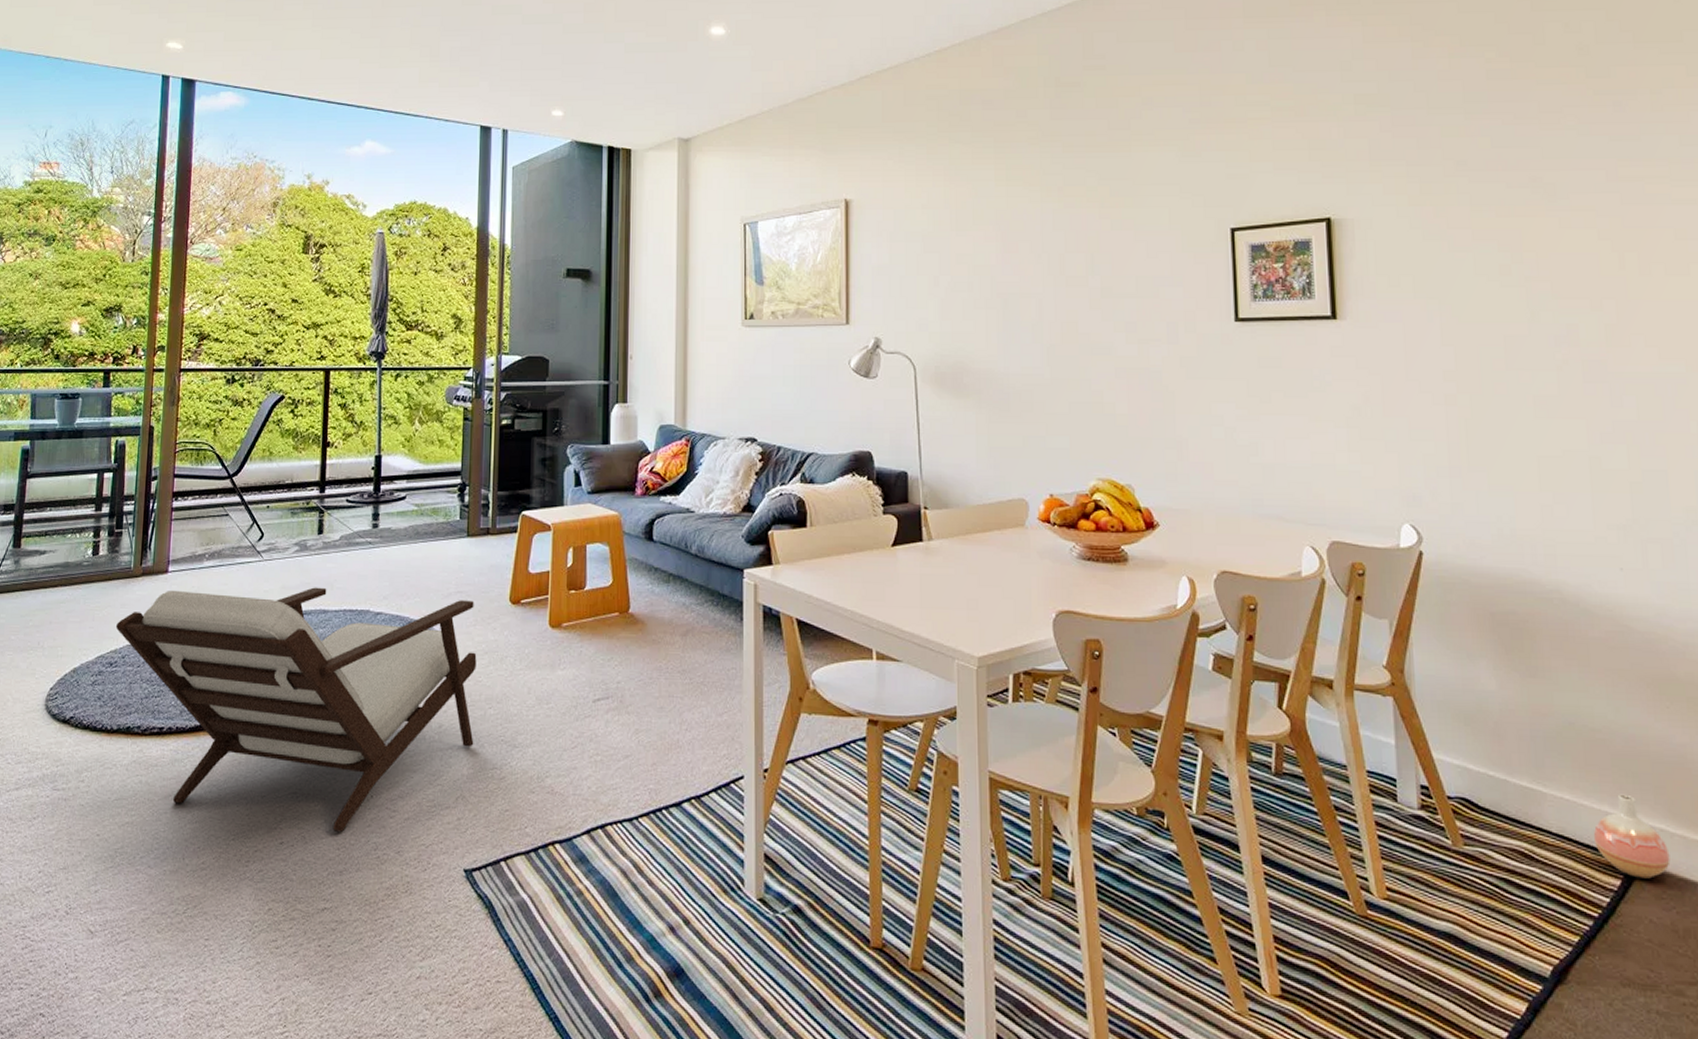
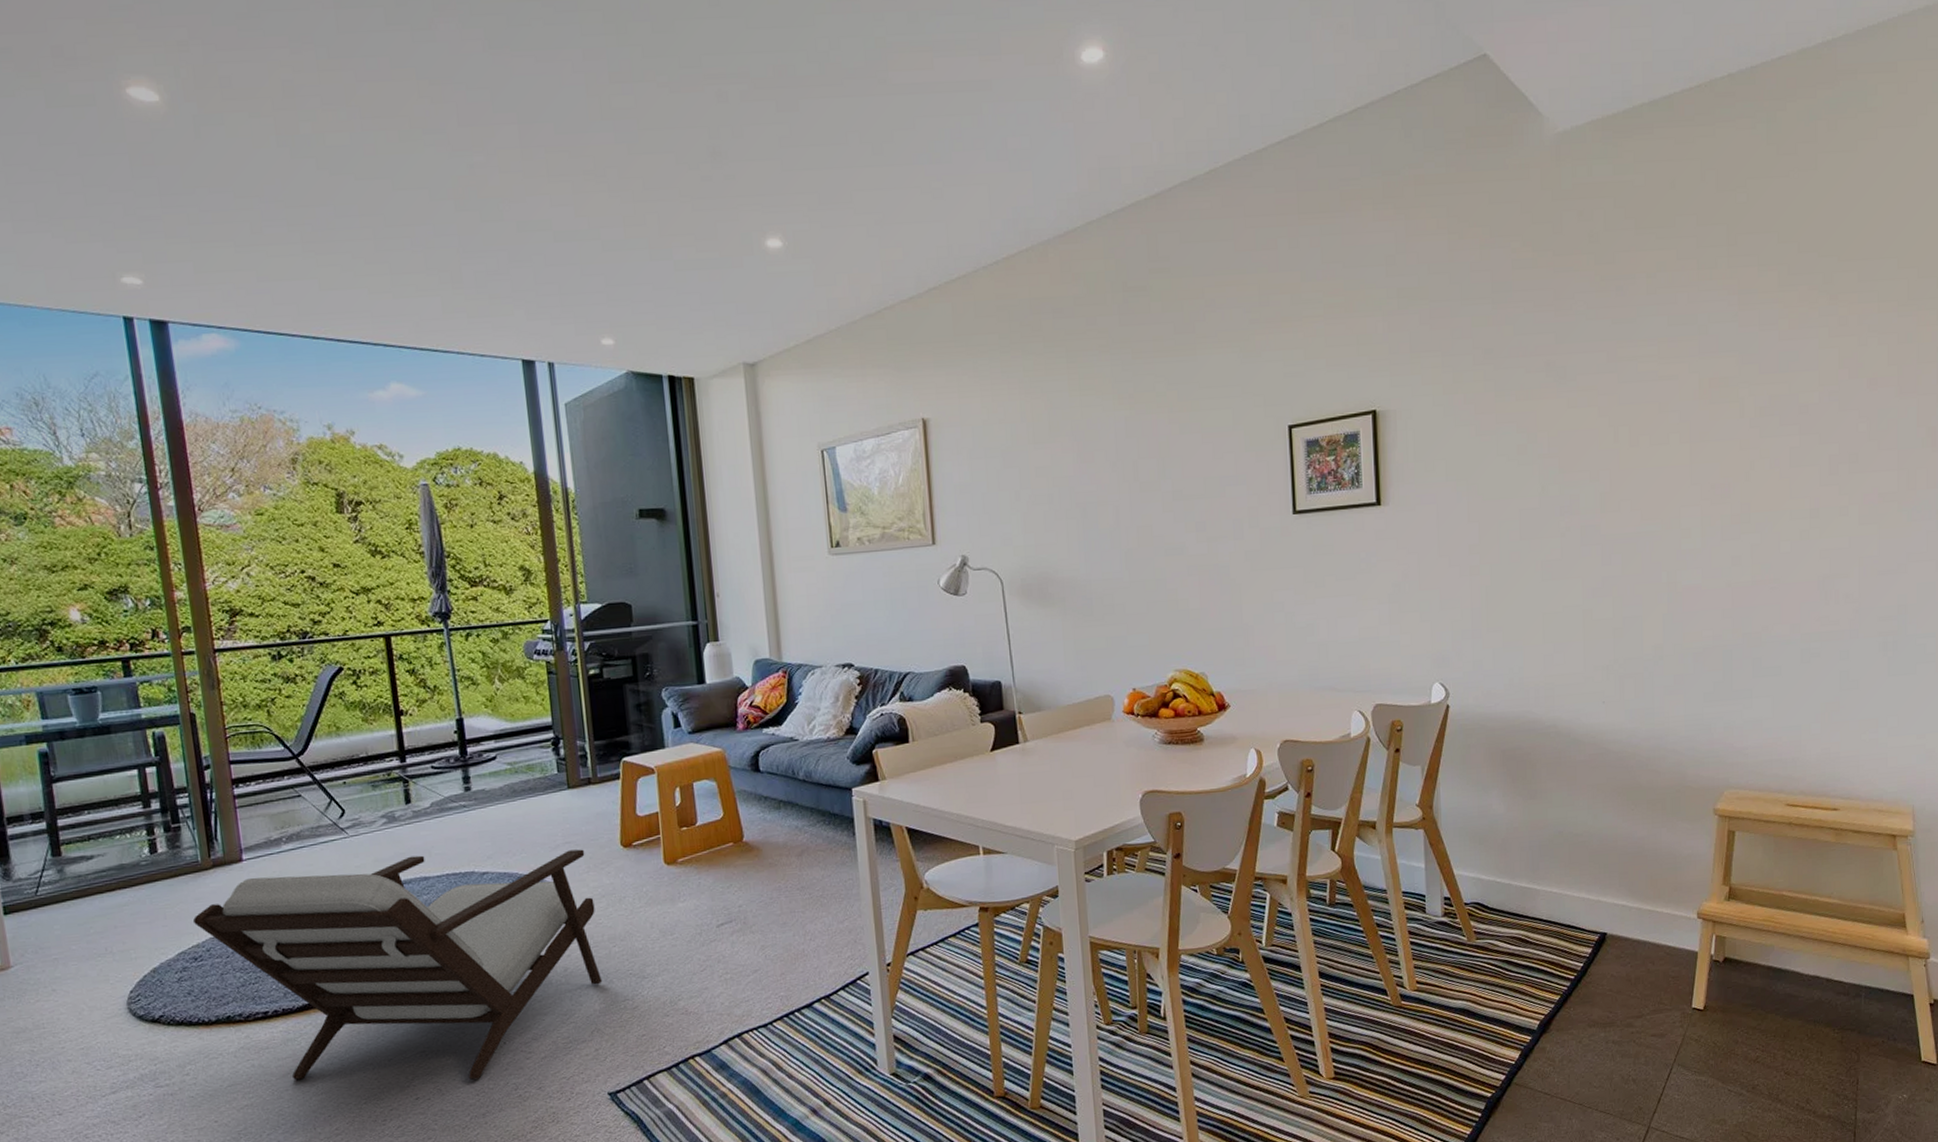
vase: present [1593,794,1671,879] -> none [1573,882,1628,945]

